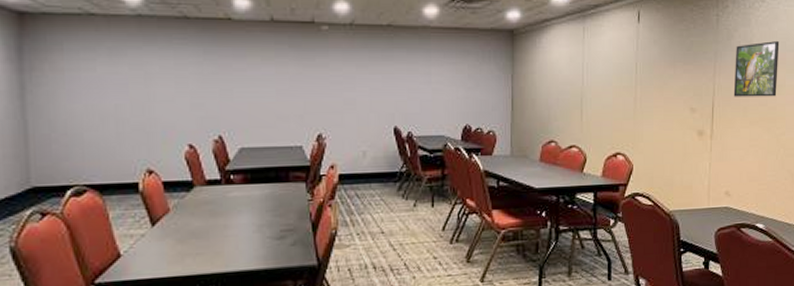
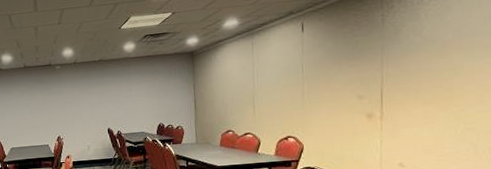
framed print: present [733,41,780,97] -> none [403,29,454,83]

